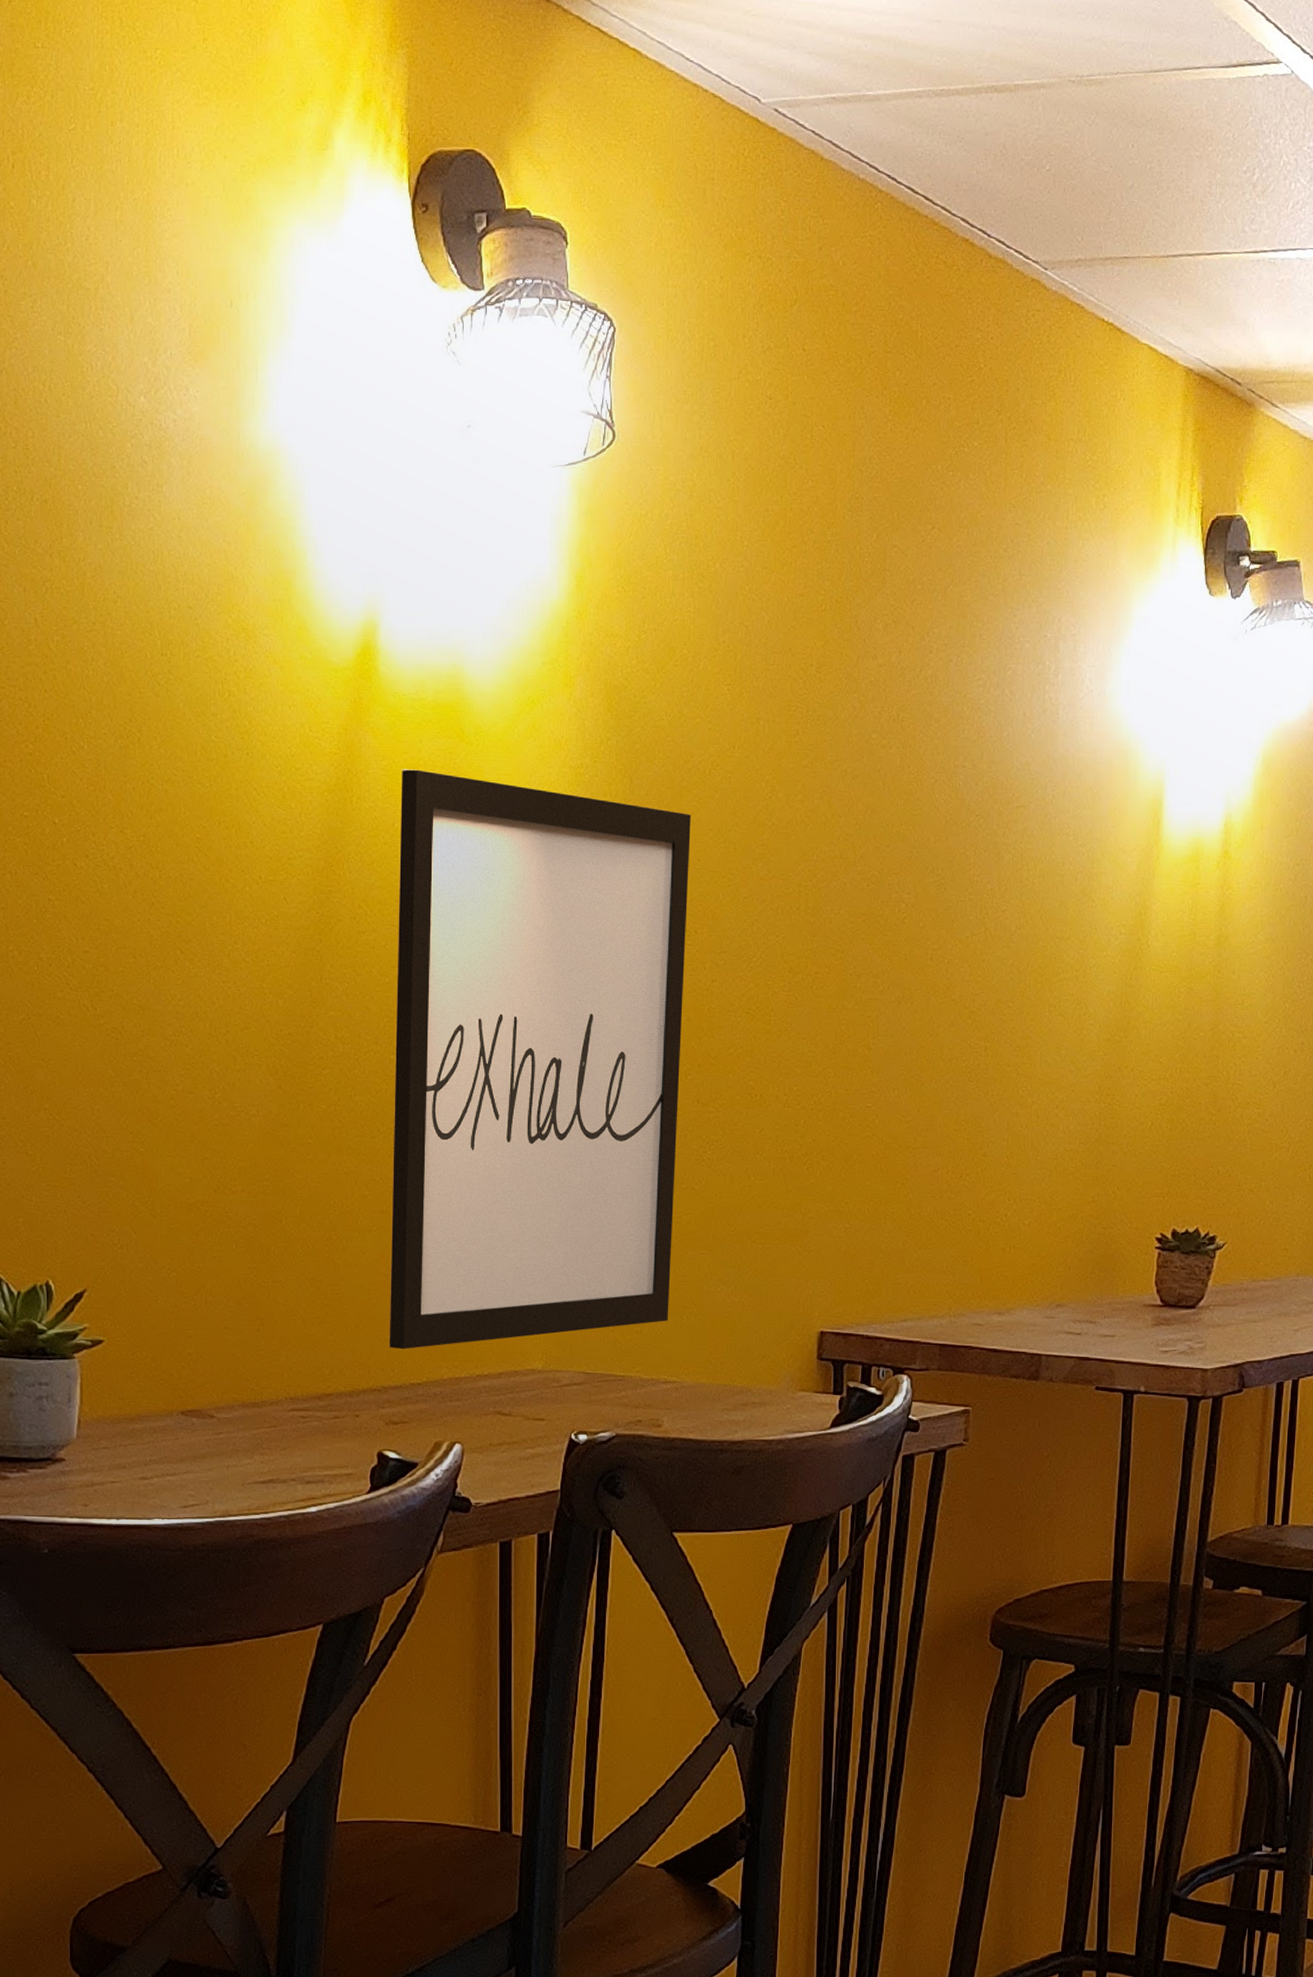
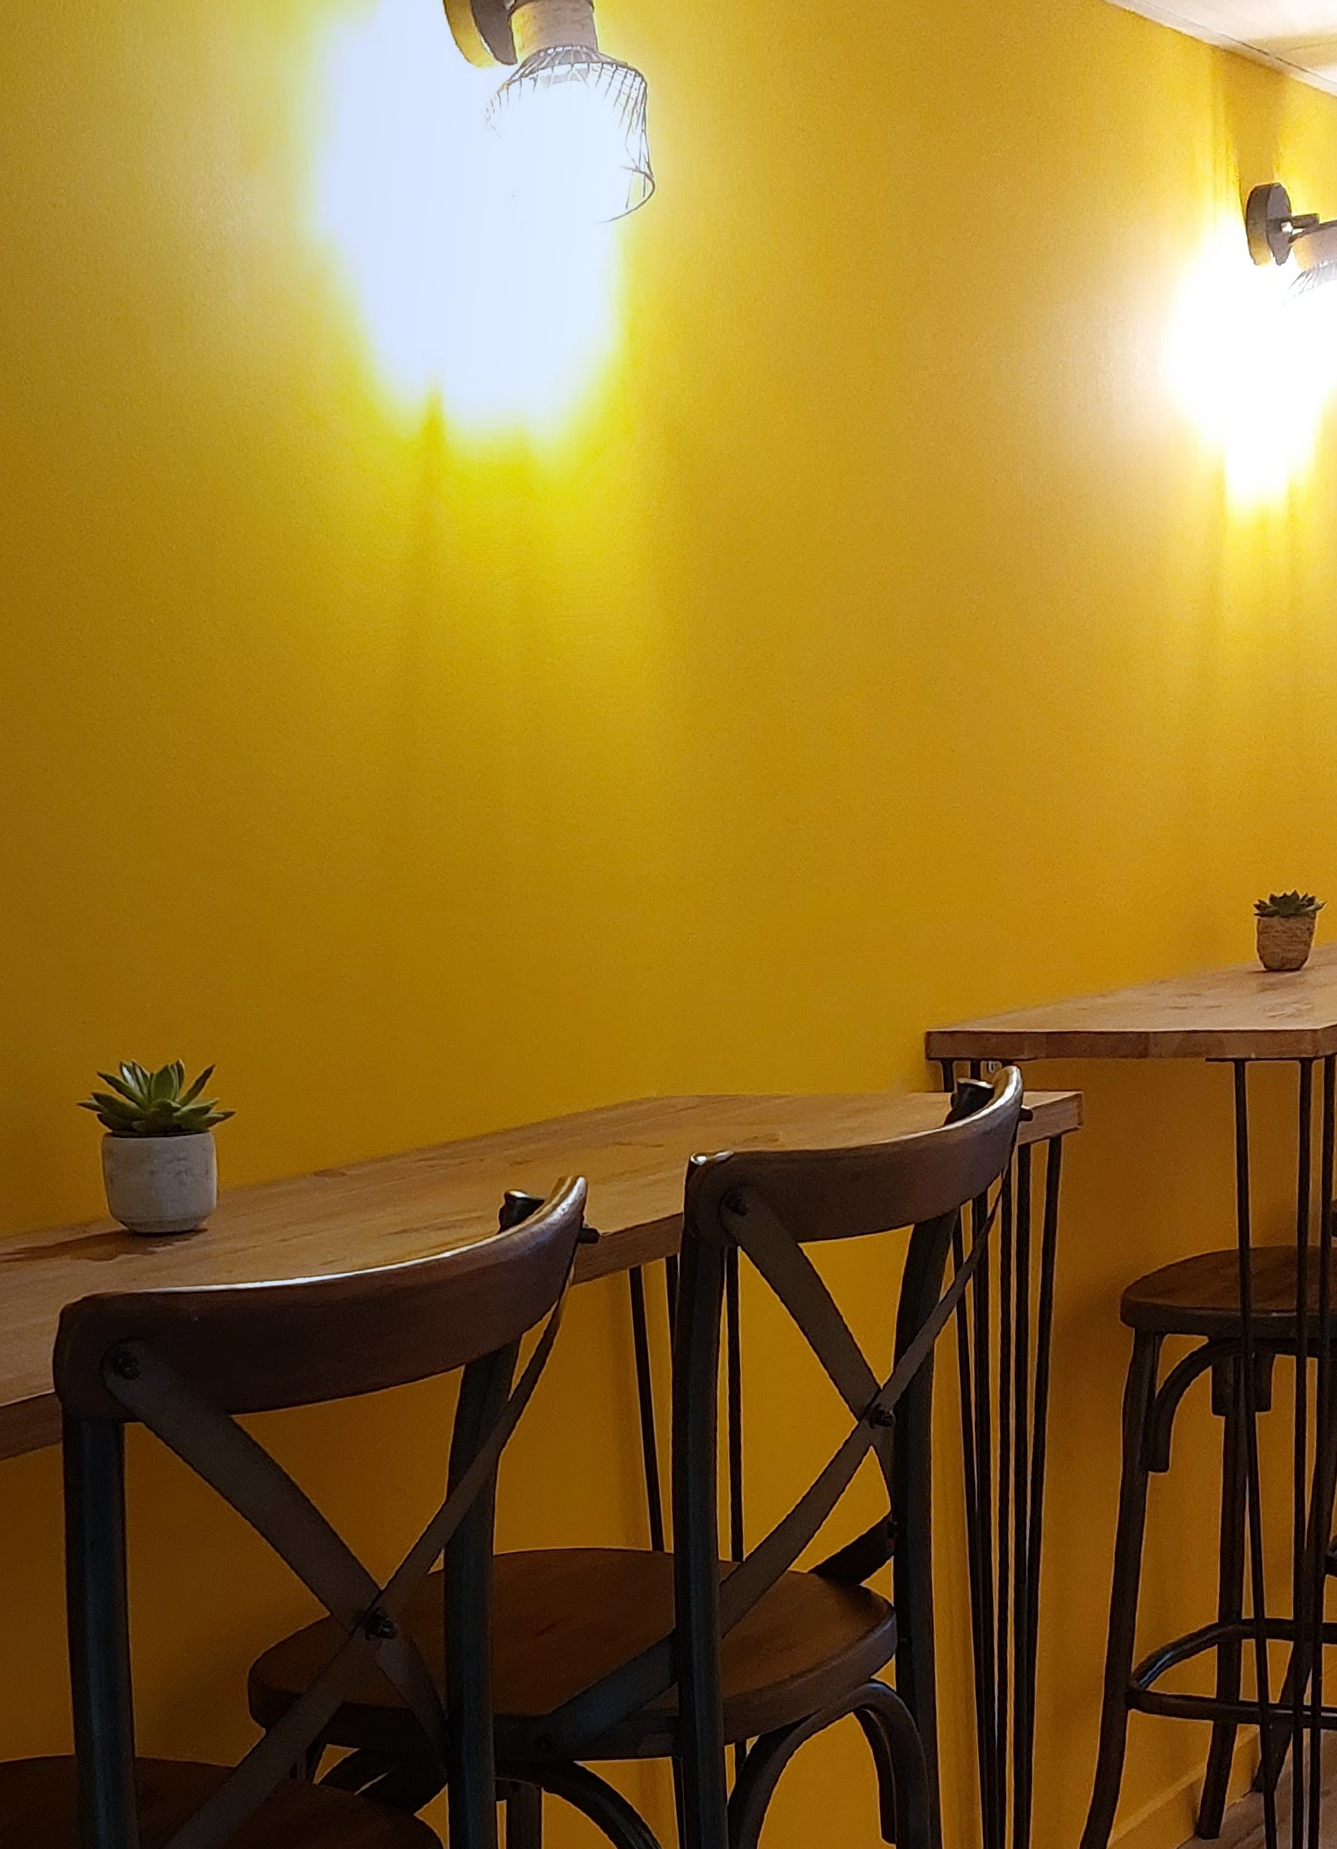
wall art: present [389,769,691,1350] -> none [475,530,777,1092]

